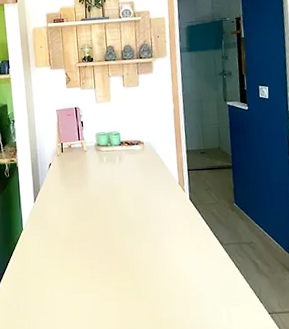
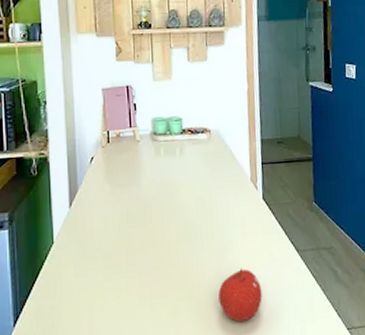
fruit: none [154,256,192,301] -> present [218,267,262,323]

